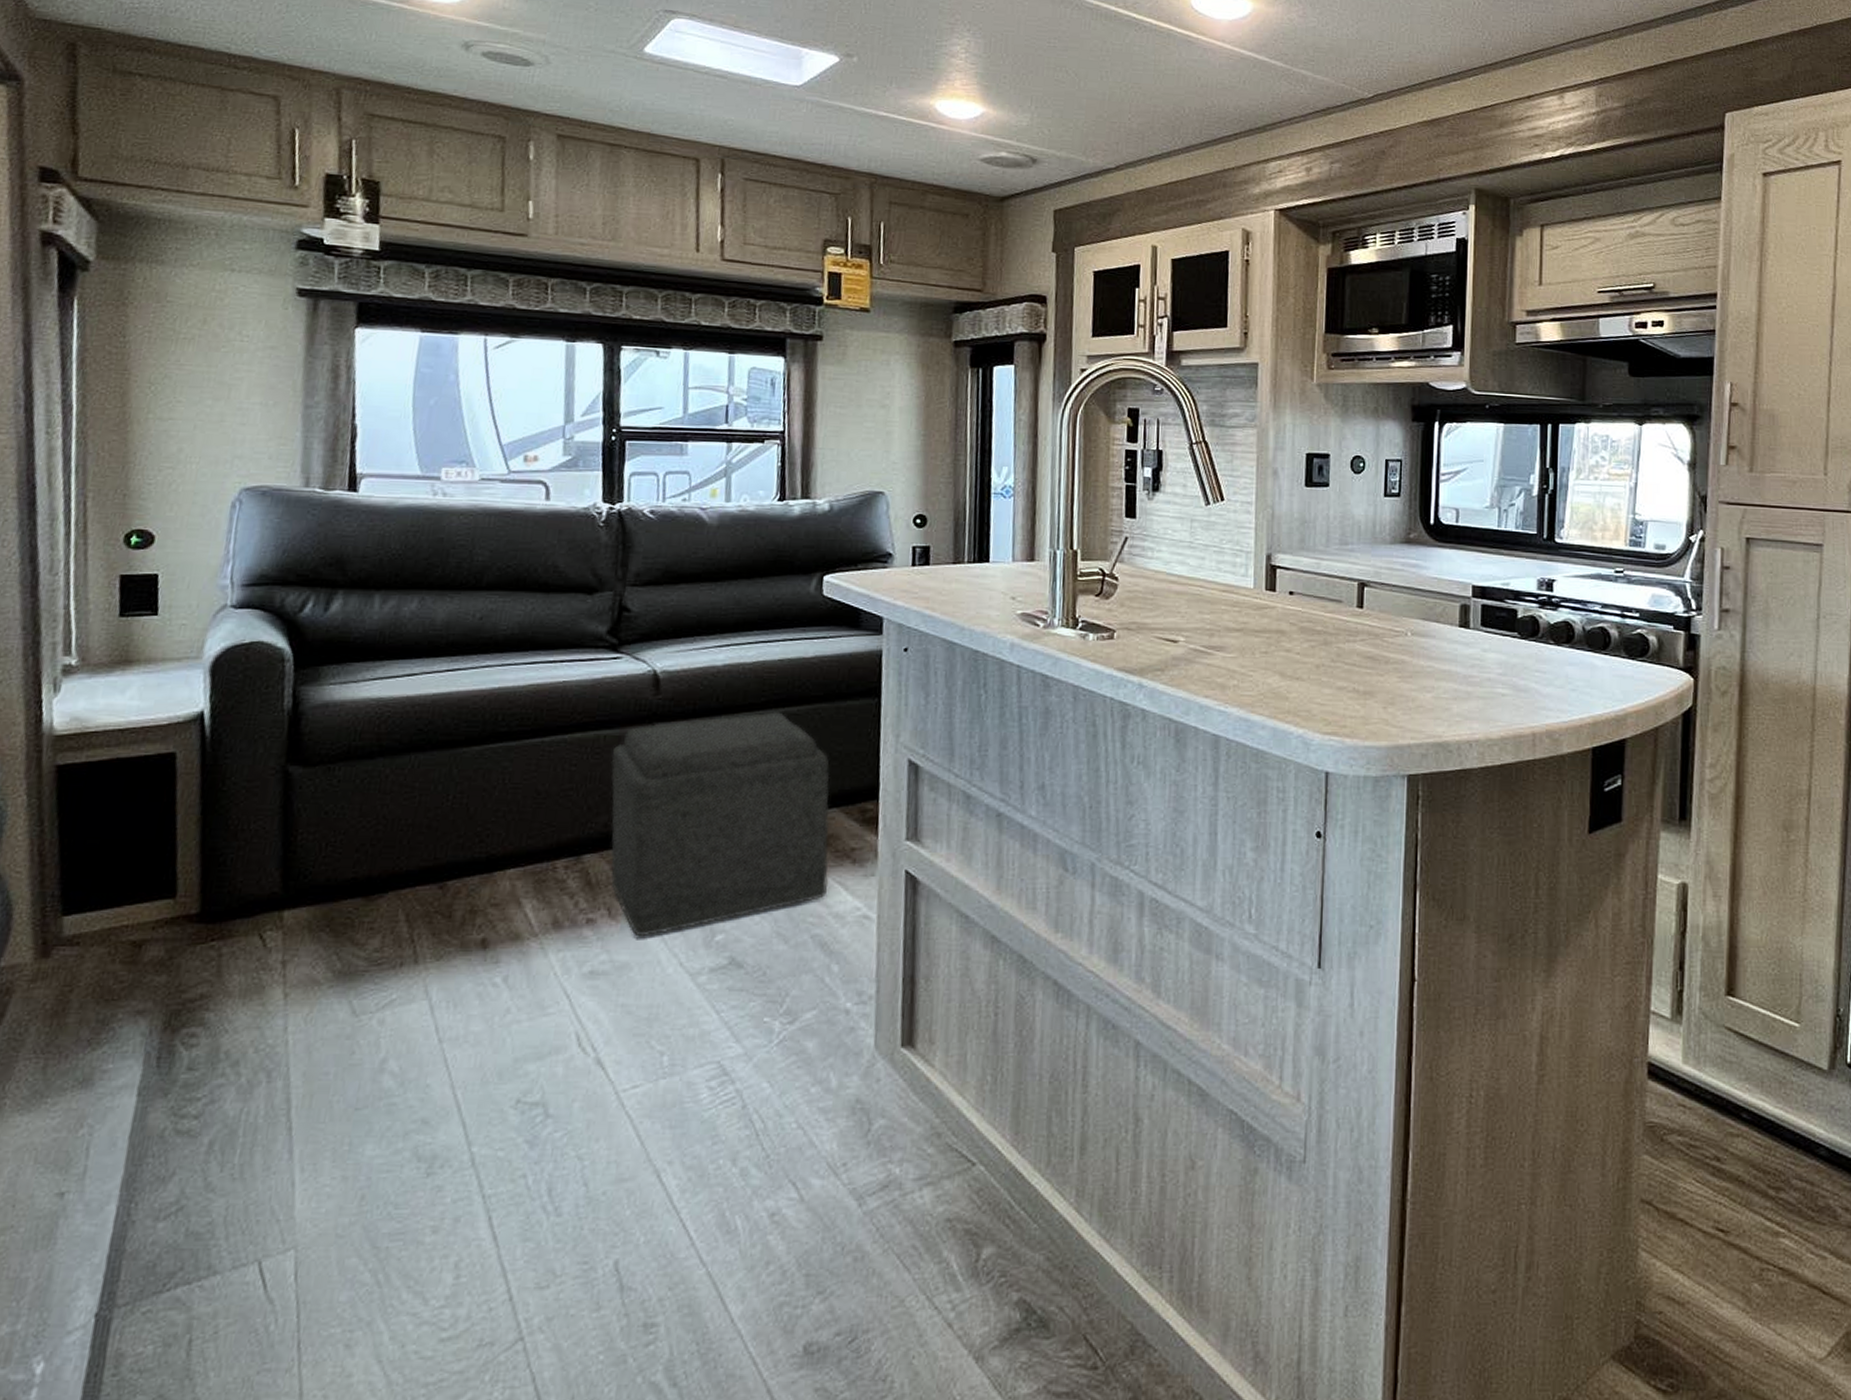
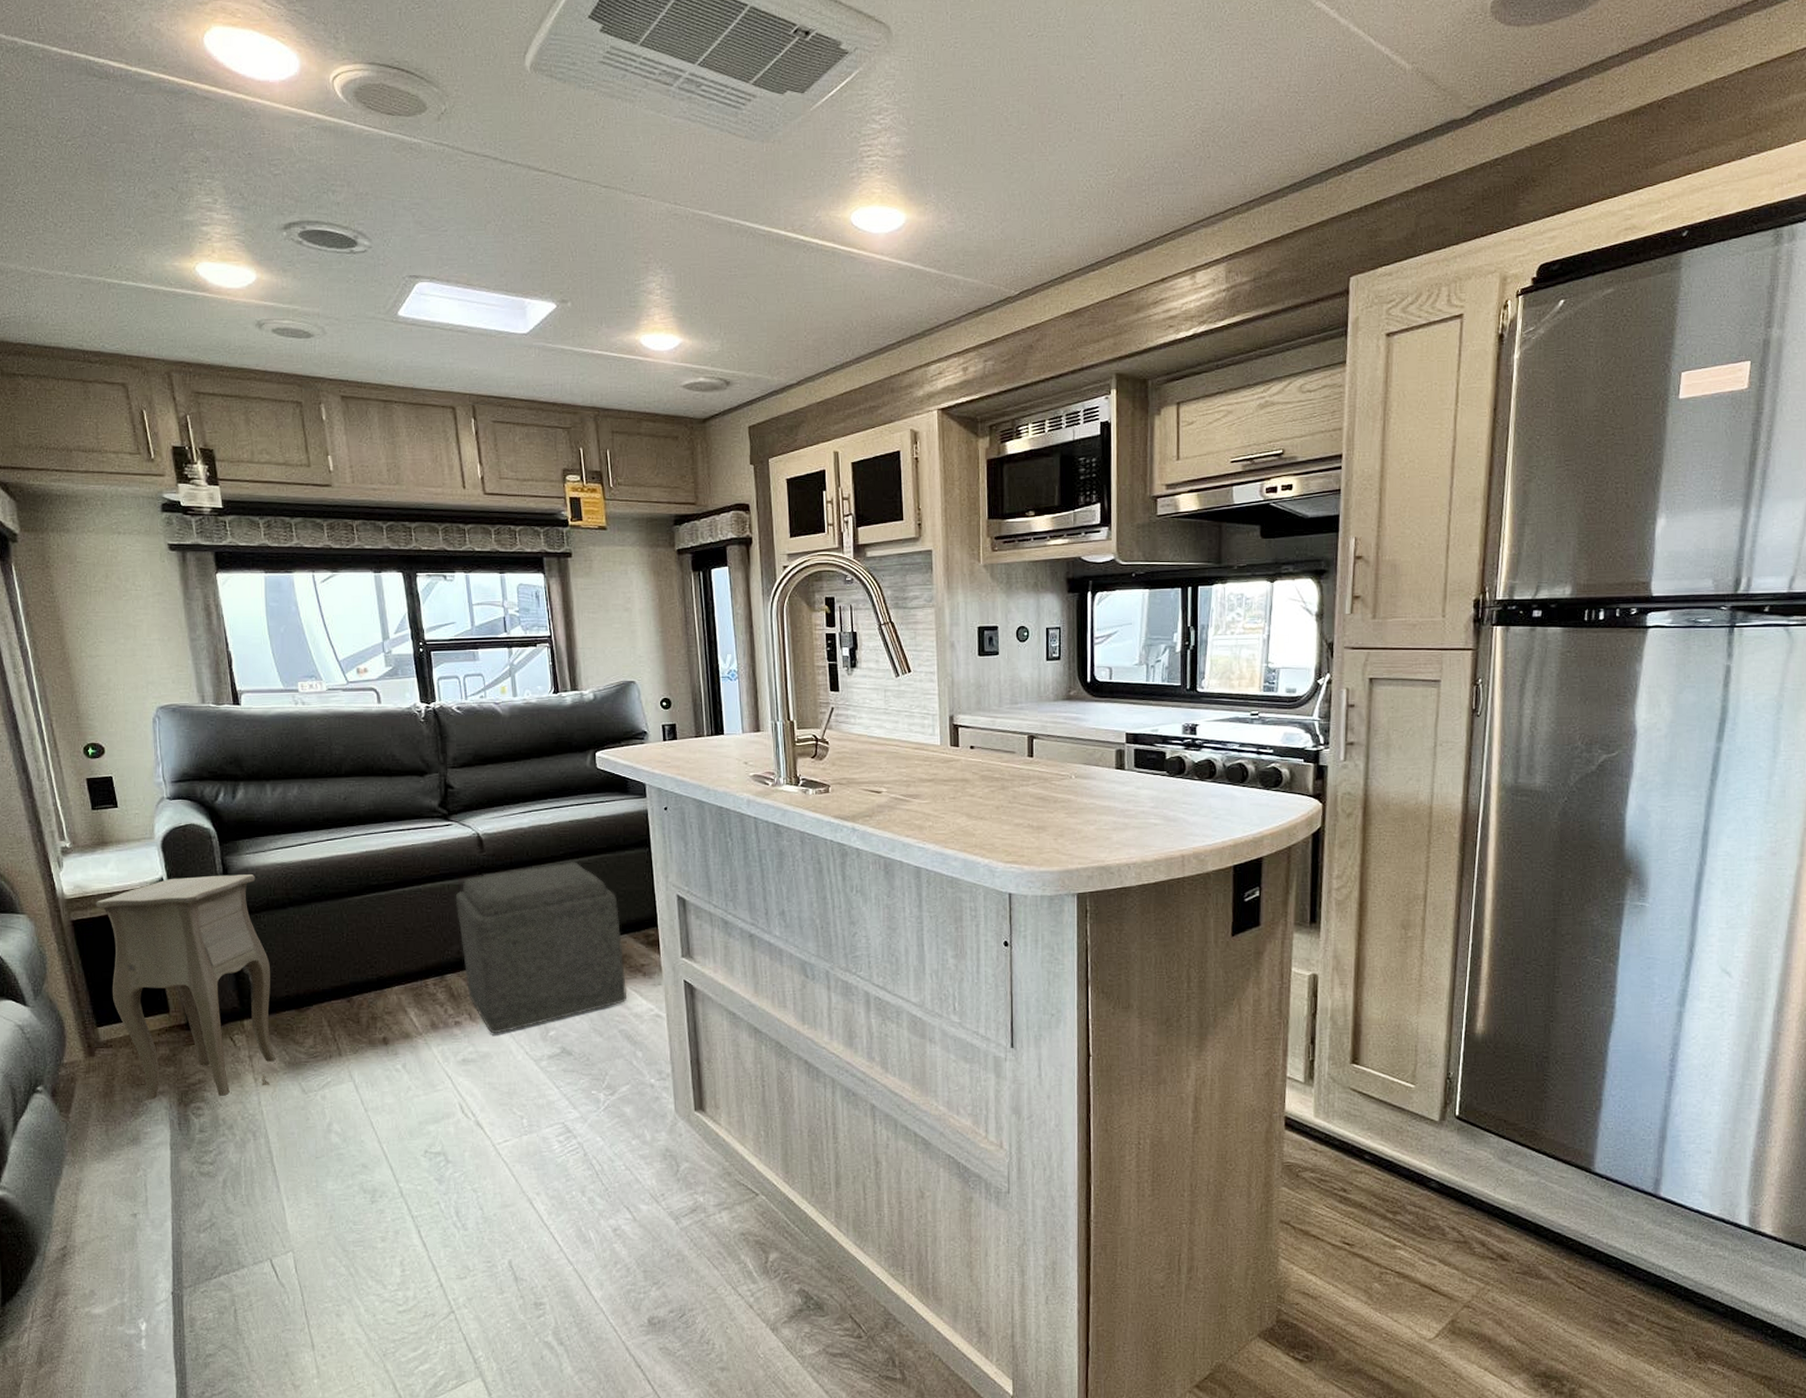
side table: none [94,710,338,1023] -> present [95,874,276,1100]

